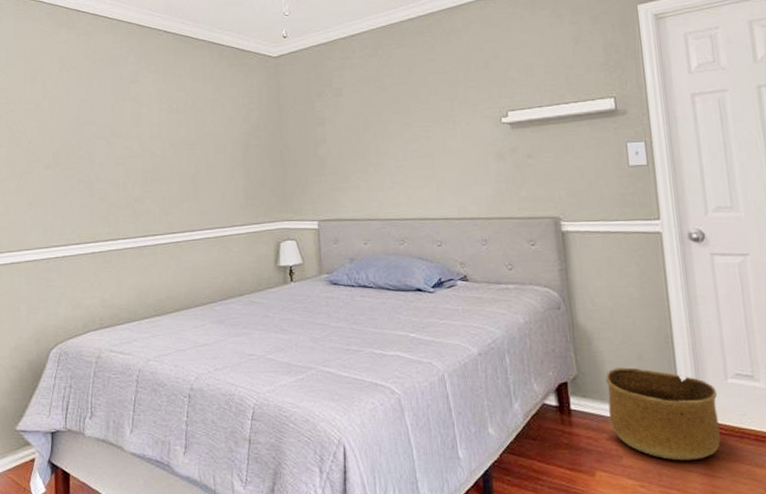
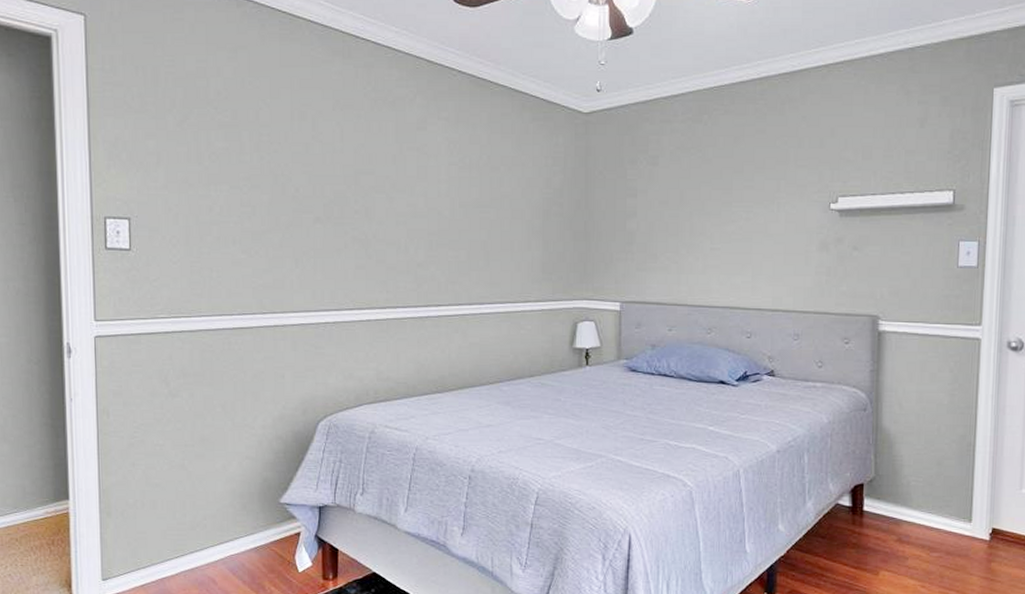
basket: present [605,367,721,461] -> none [900,472,1010,565]

